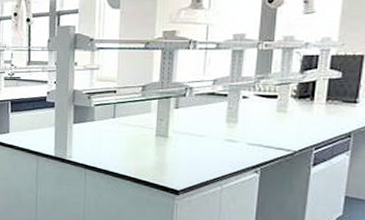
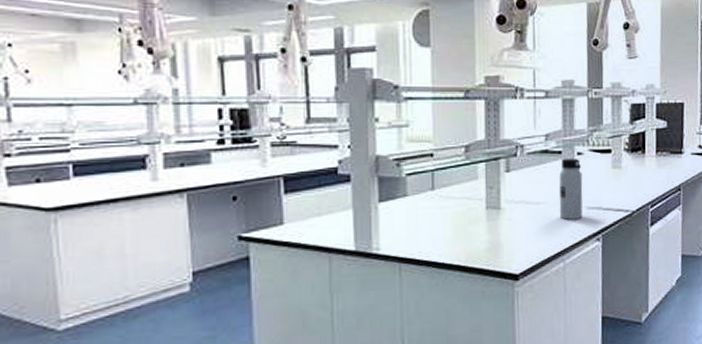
water bottle: none [220,100,246,153] -> present [559,158,583,220]

